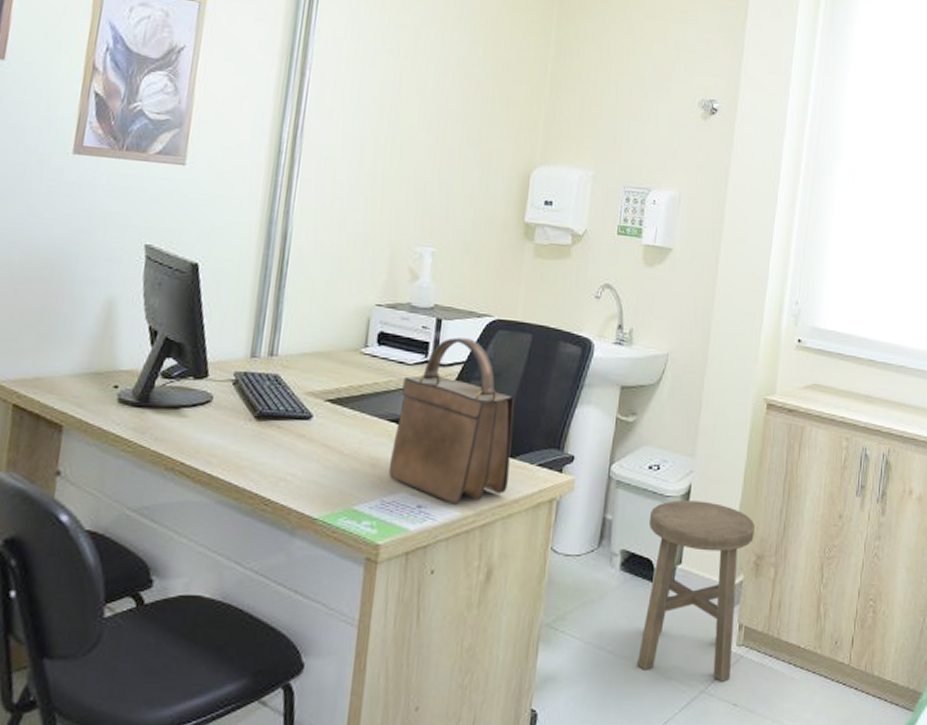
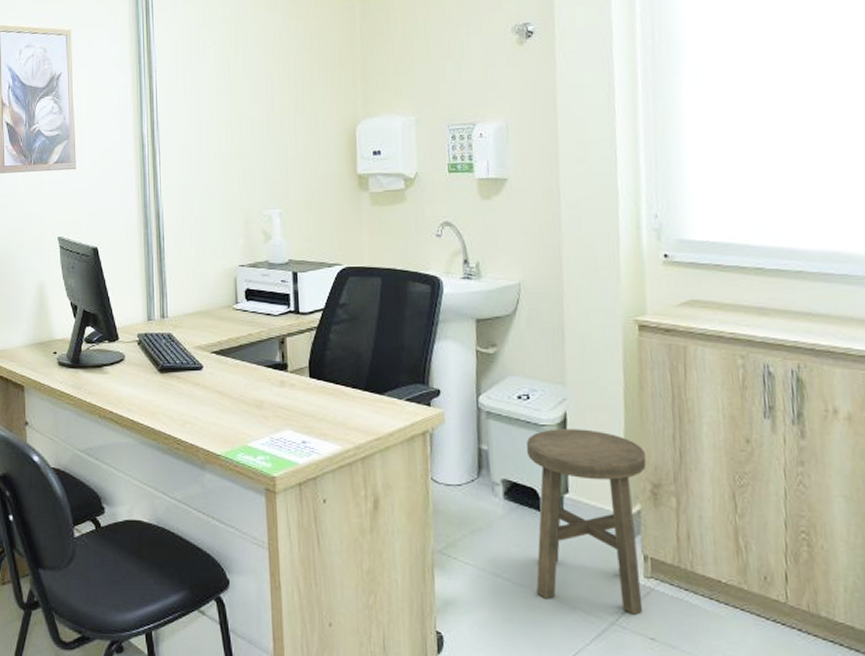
handbag: present [388,337,514,506] -> none [272,287,380,441]

